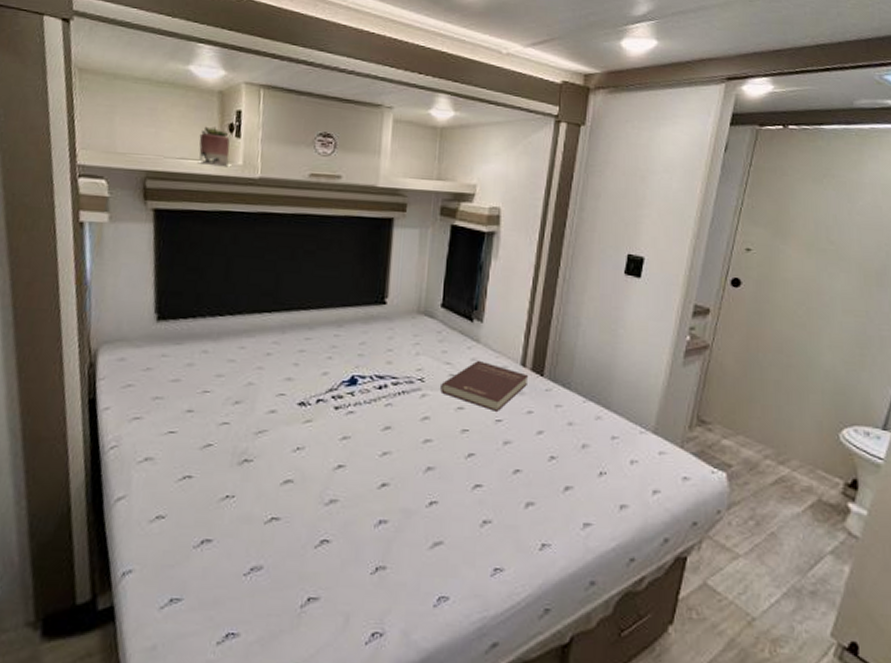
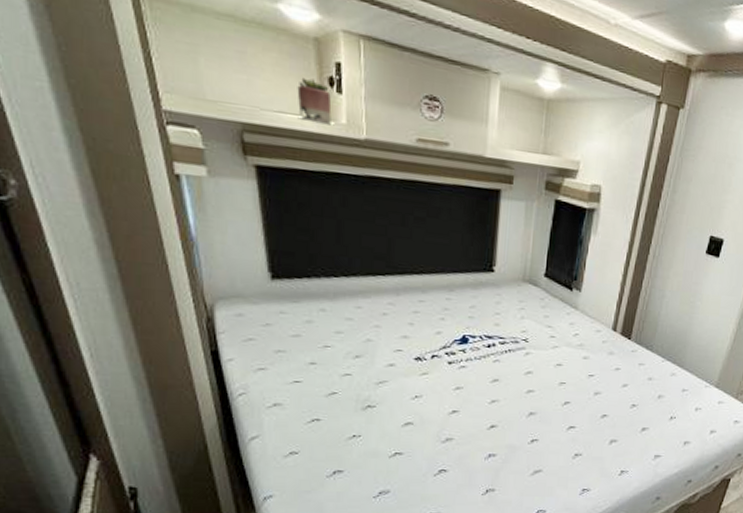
book: present [440,360,529,411] -> none [542,324,619,368]

